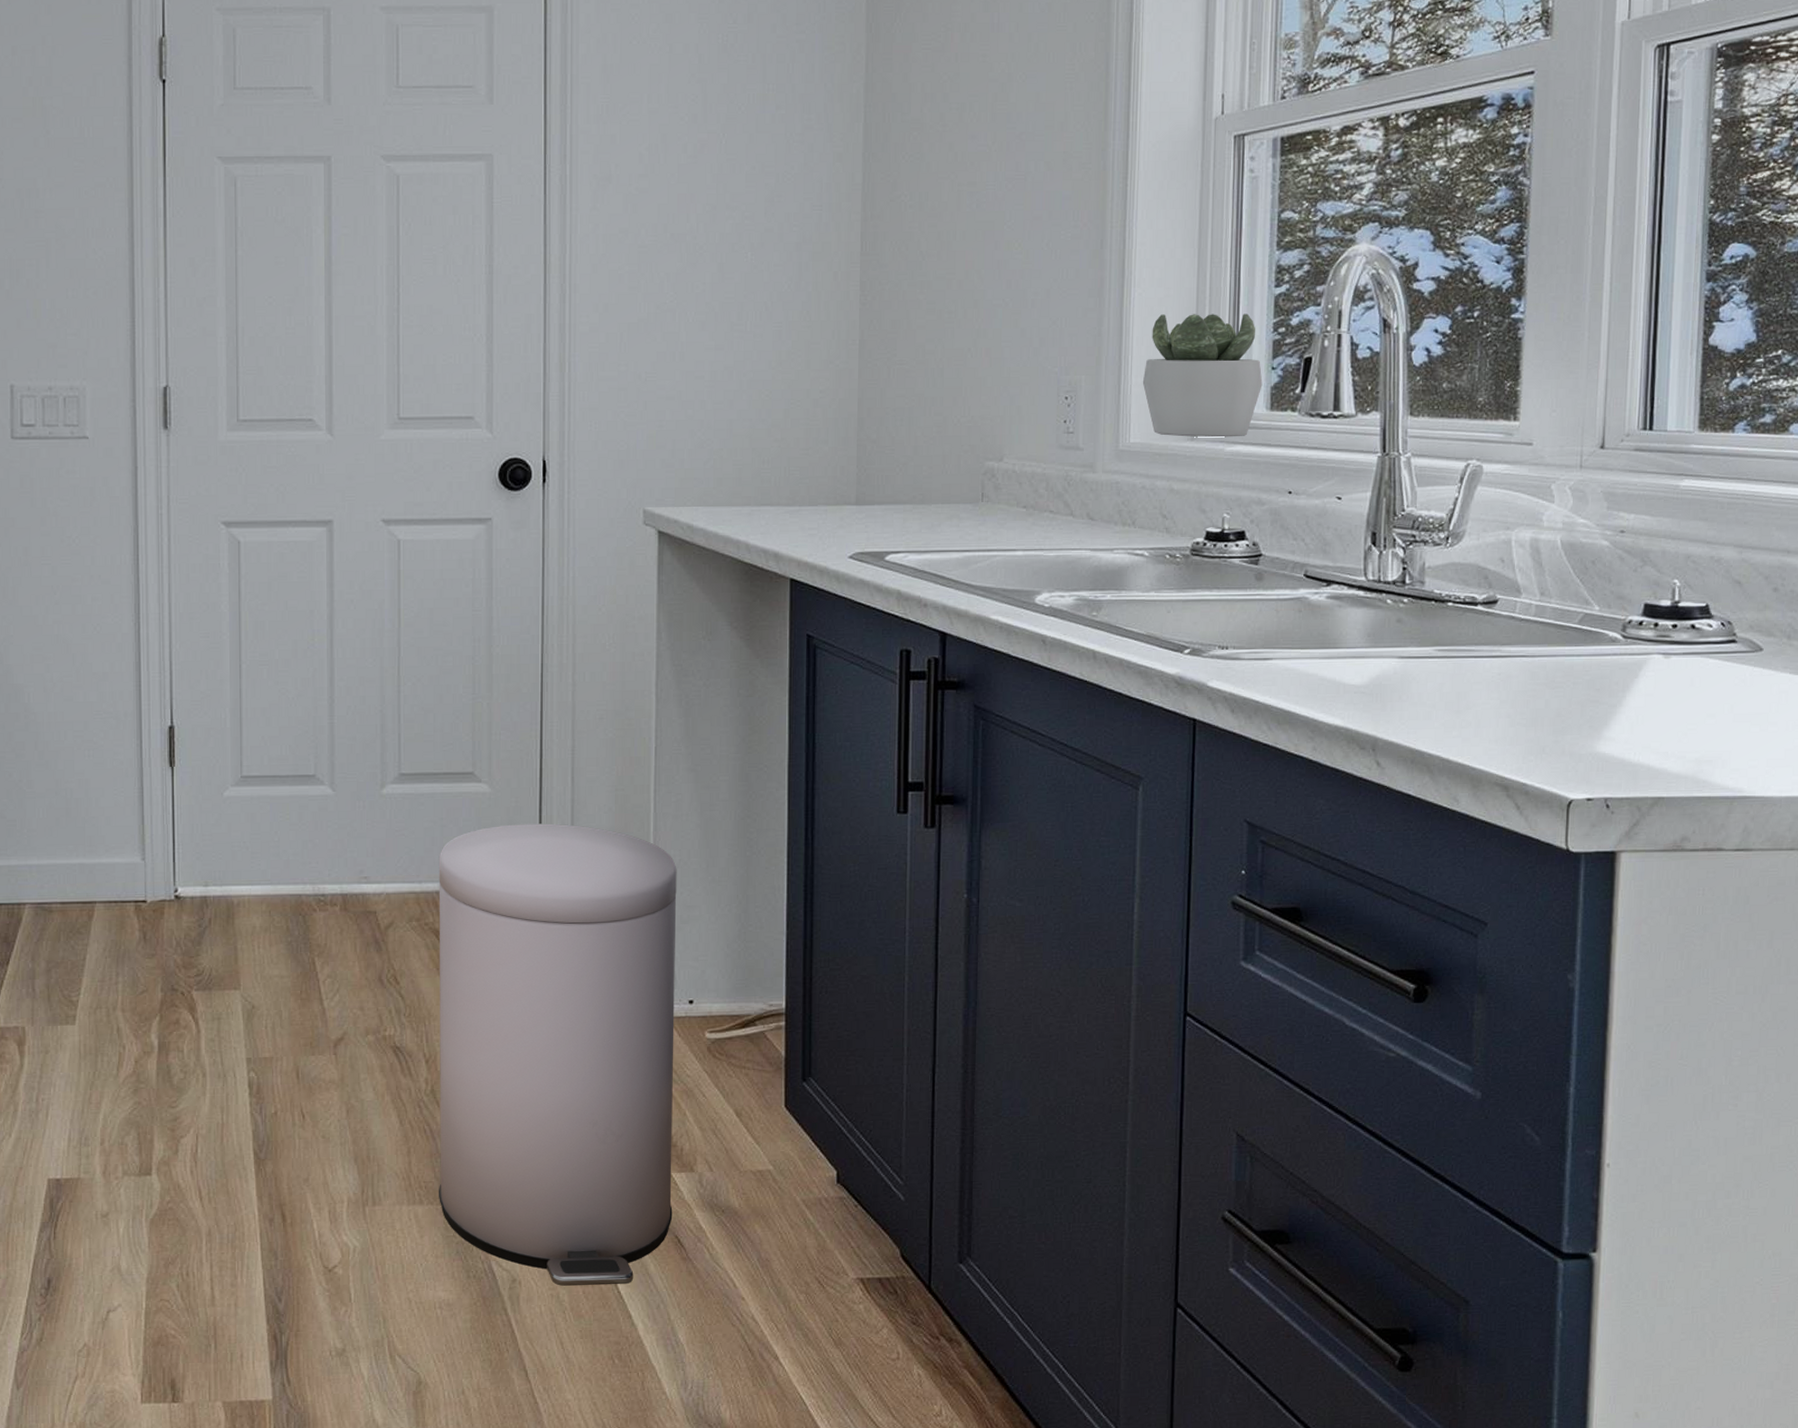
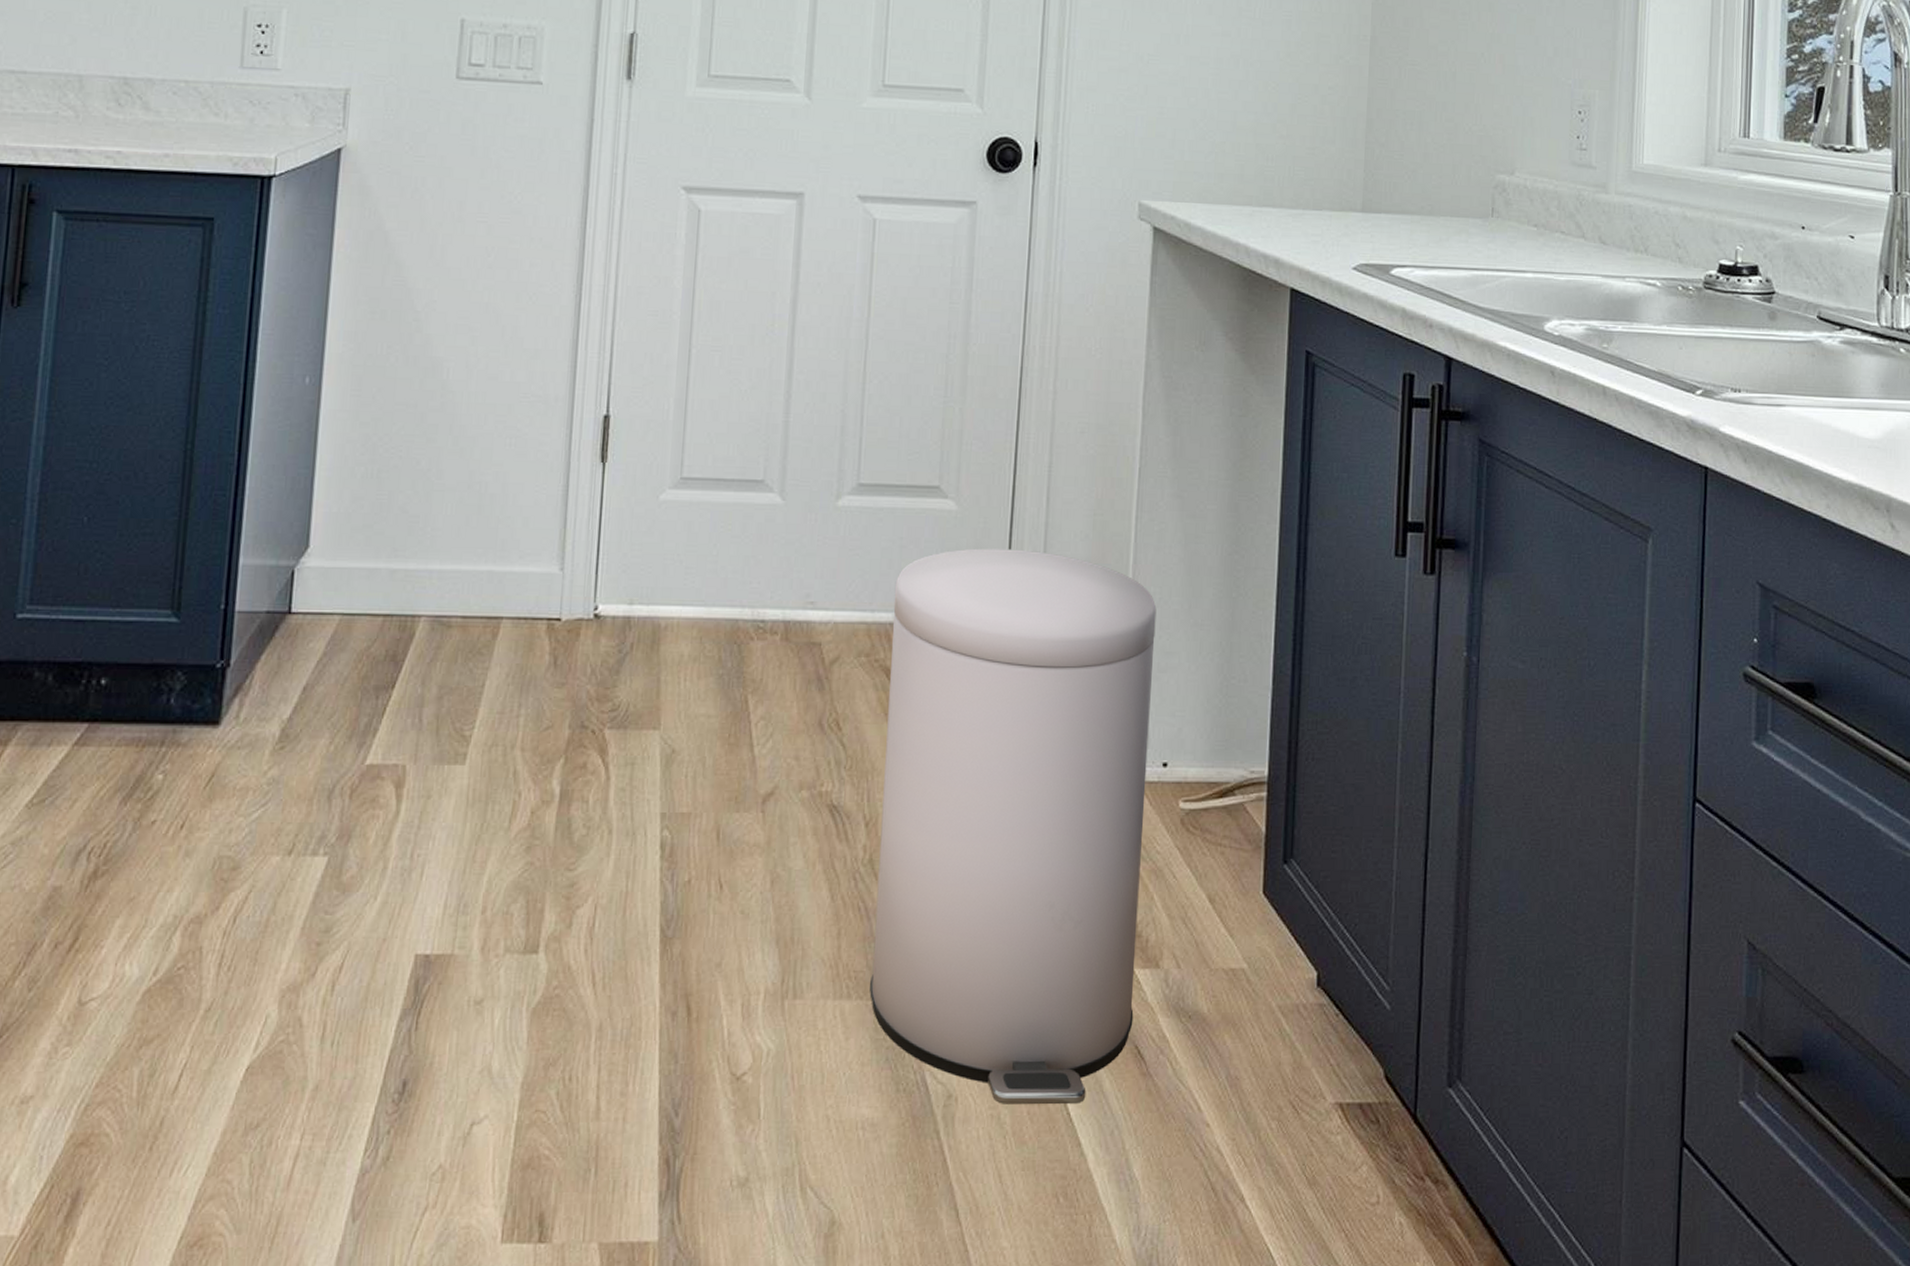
succulent plant: present [1142,313,1263,438] -> none [1656,32,1776,166]

